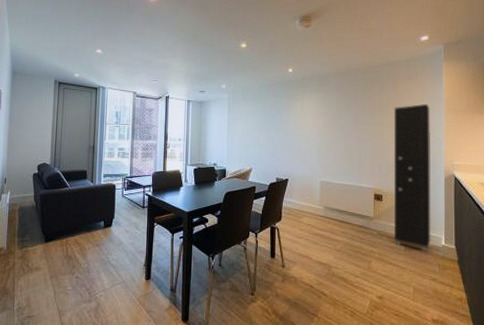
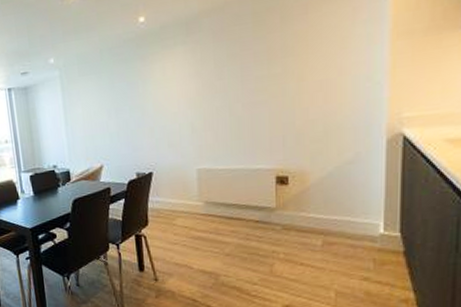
cabinet: present [394,103,431,251] -> none [305,30,365,244]

